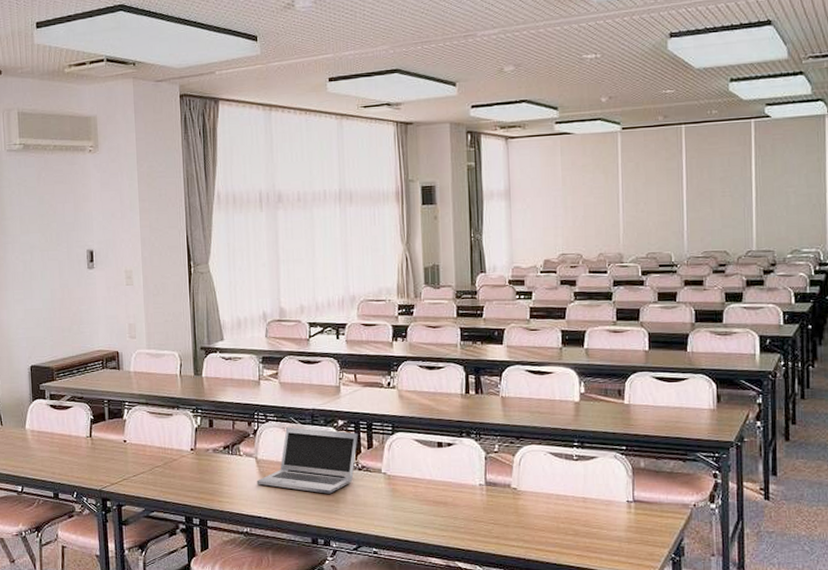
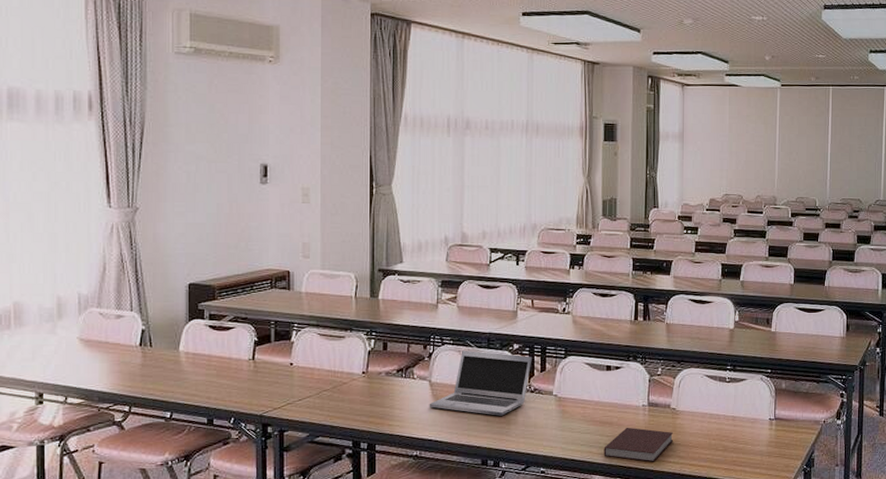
notebook: none [439,507,517,546] -> present [603,427,674,462]

